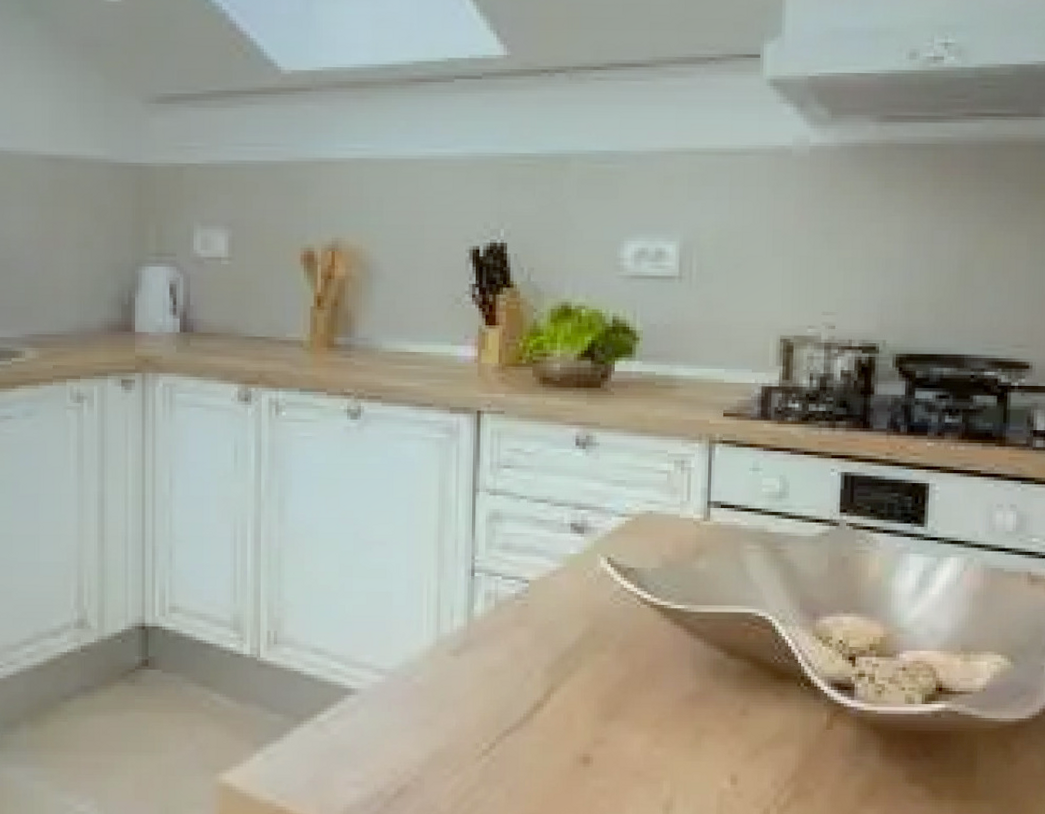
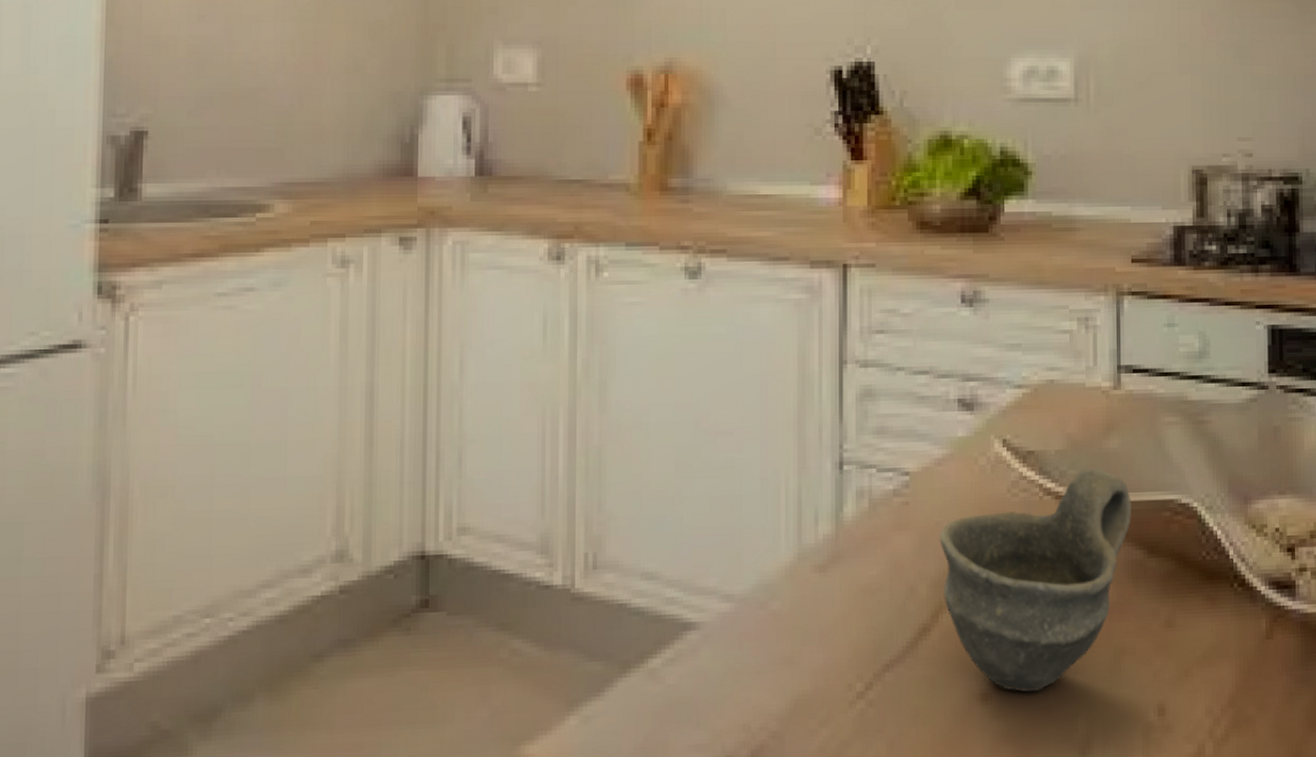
cup: none [553,584,715,759] -> present [940,468,1131,693]

